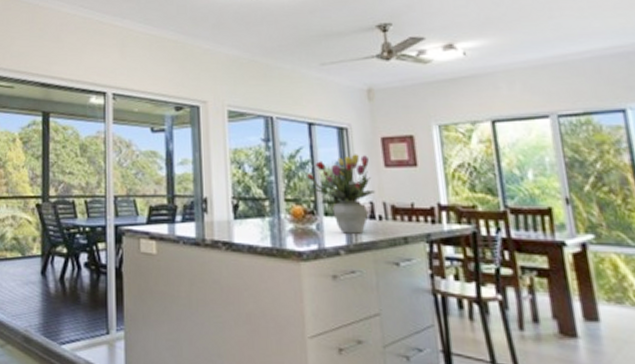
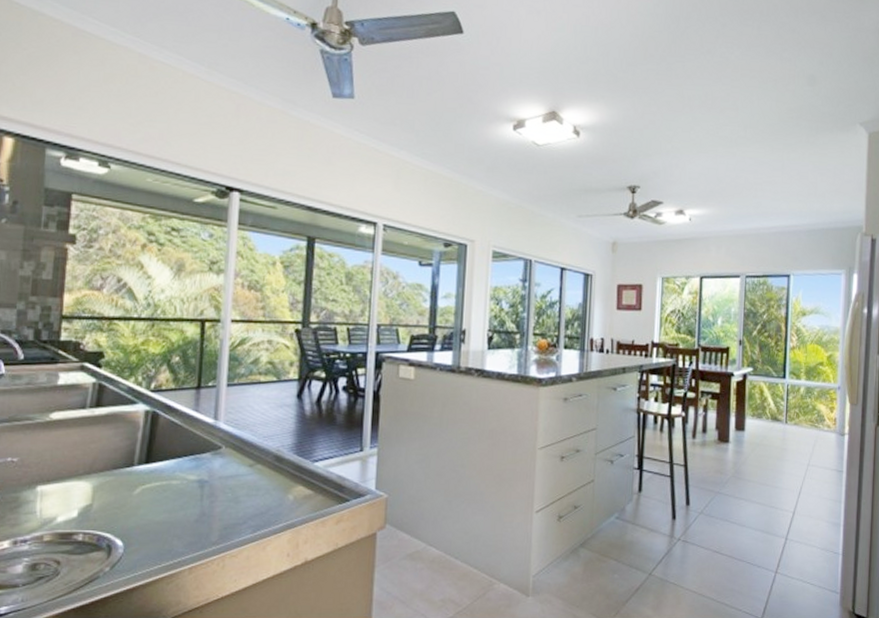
flower arrangement: present [306,154,376,234] -> none [552,297,607,364]

